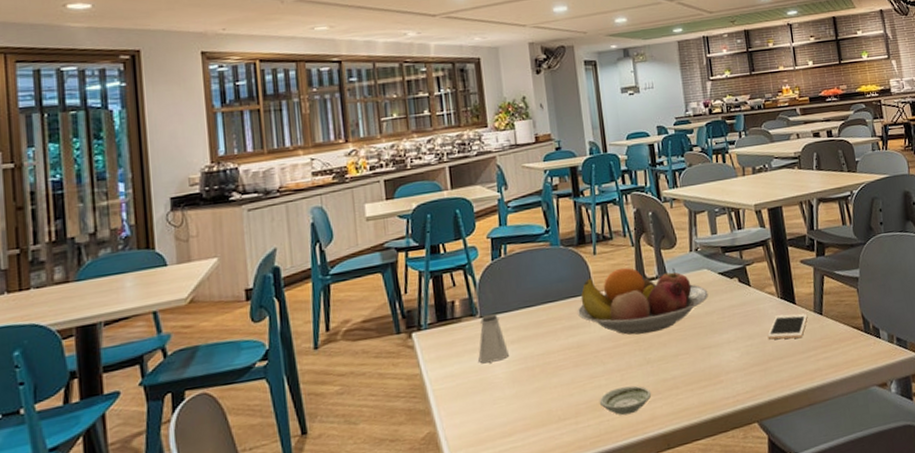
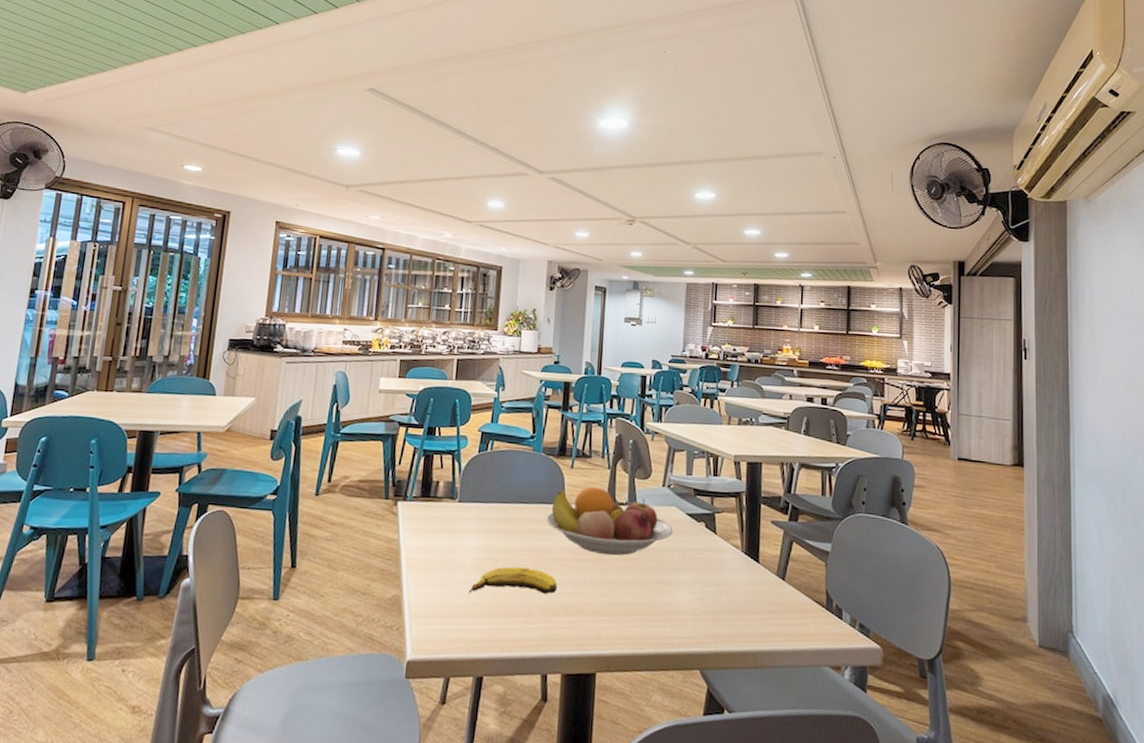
saltshaker: present [478,313,509,363] -> none [450,500,478,546]
banana: none [508,366,602,410] -> present [468,566,558,594]
saucer: present [599,385,652,416] -> none [550,599,601,628]
cell phone: present [767,313,808,340] -> none [724,569,769,598]

